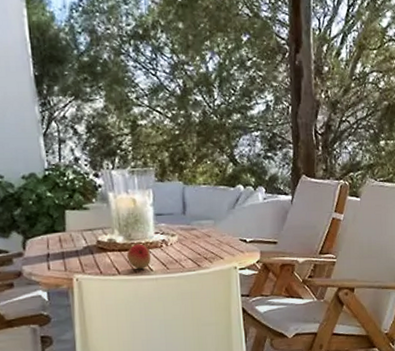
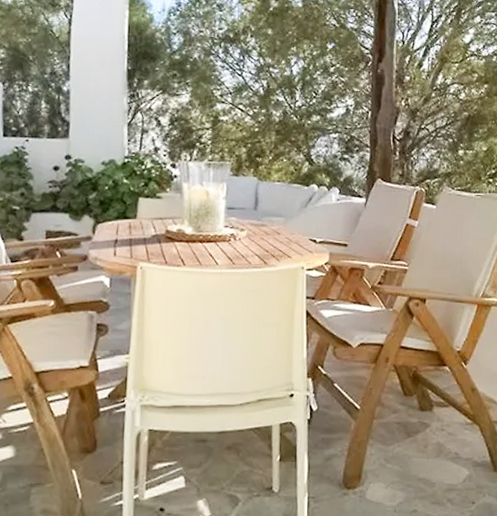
fruit: present [127,244,151,269] -> none [194,236,218,262]

